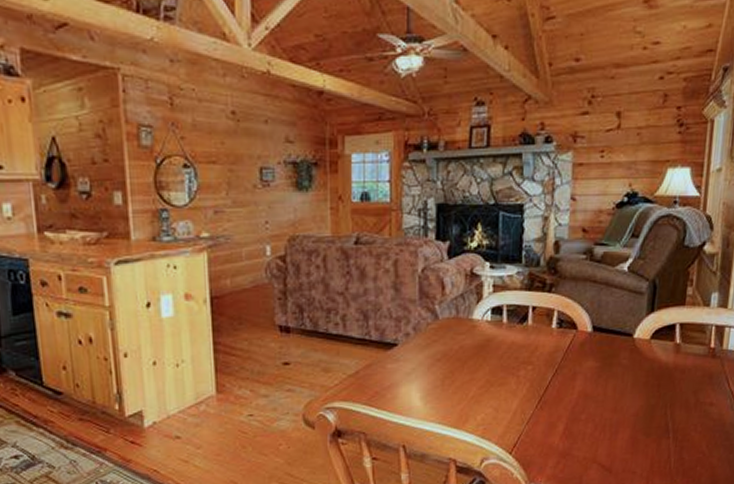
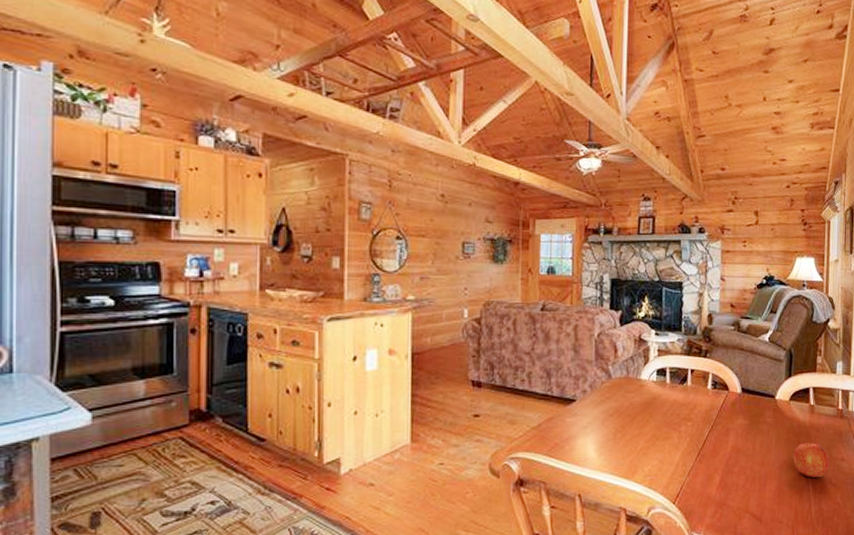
fruit: none [651,386,696,425] -> present [793,443,830,478]

